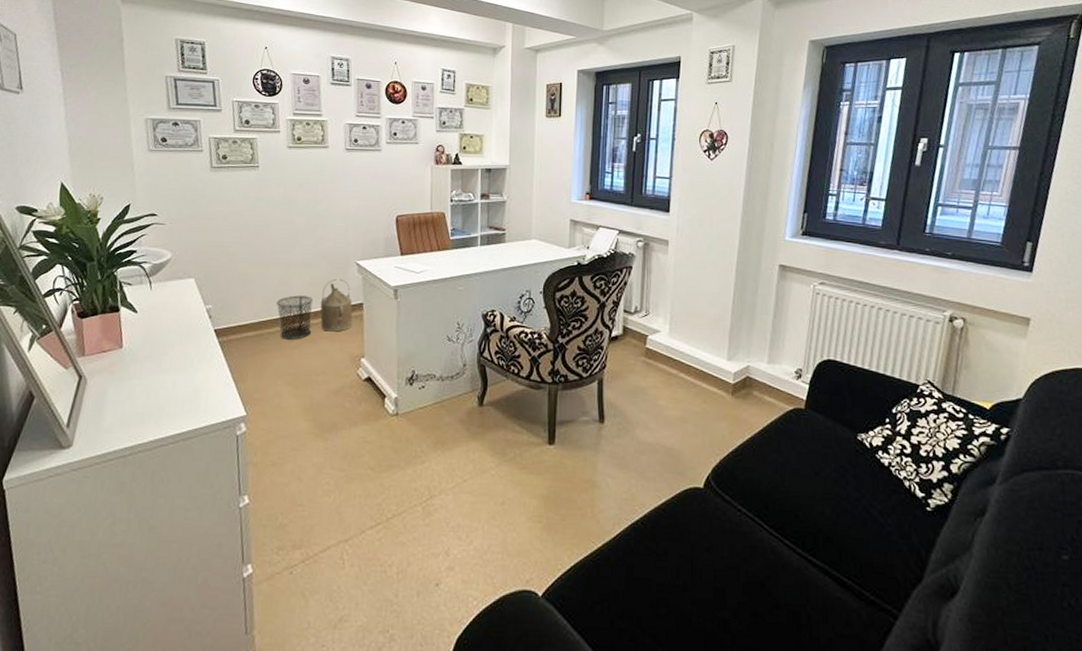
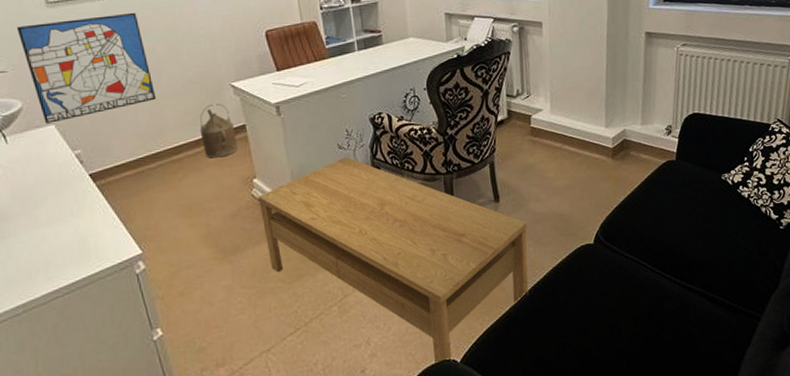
wall art: none [181,184,288,277] -> present [17,12,157,124]
waste bin: present [277,295,313,340] -> none [152,125,195,173]
coffee table: none [362,350,631,594] -> present [258,157,529,363]

